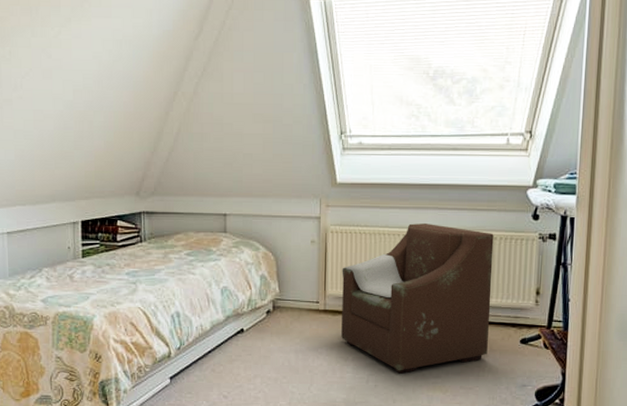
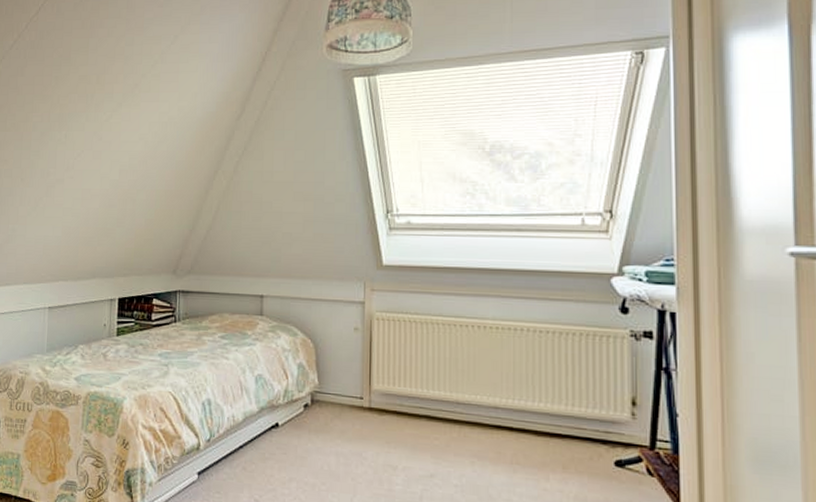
armchair: present [341,223,494,374] -> none [389,312,573,492]

